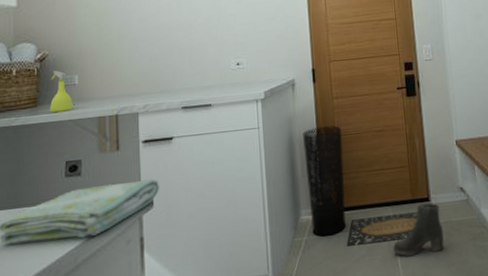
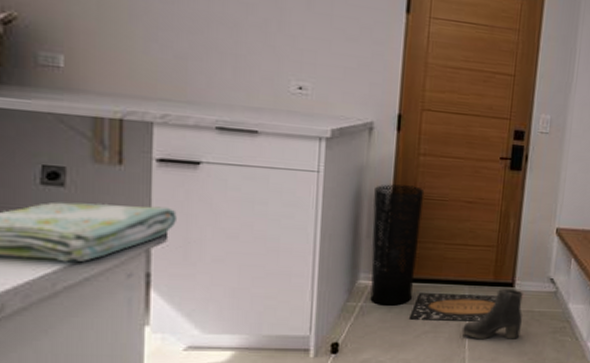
spray bottle: present [49,70,74,113] -> none [17,41,56,101]

